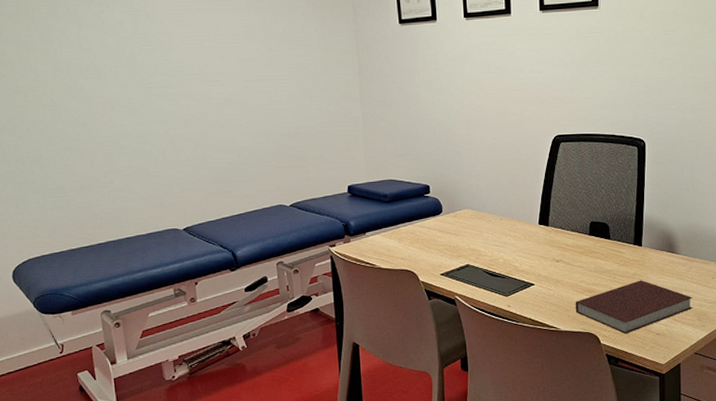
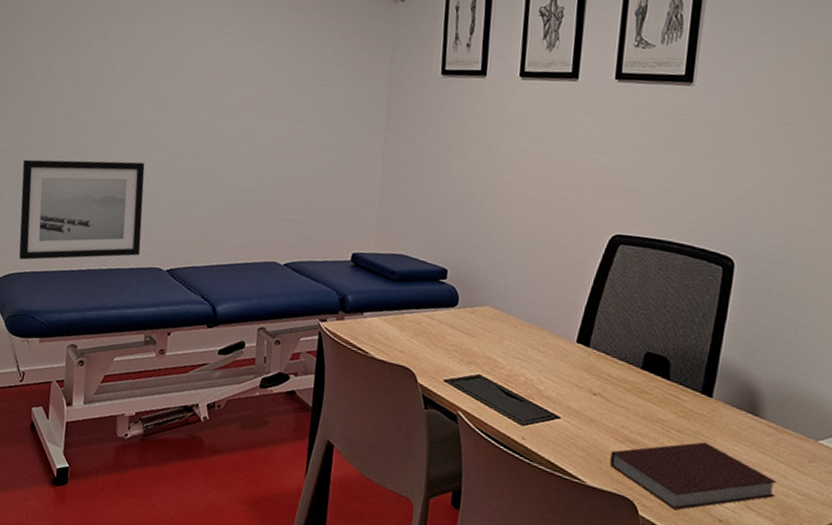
wall art: none [19,137,154,245] -> present [18,159,145,260]

